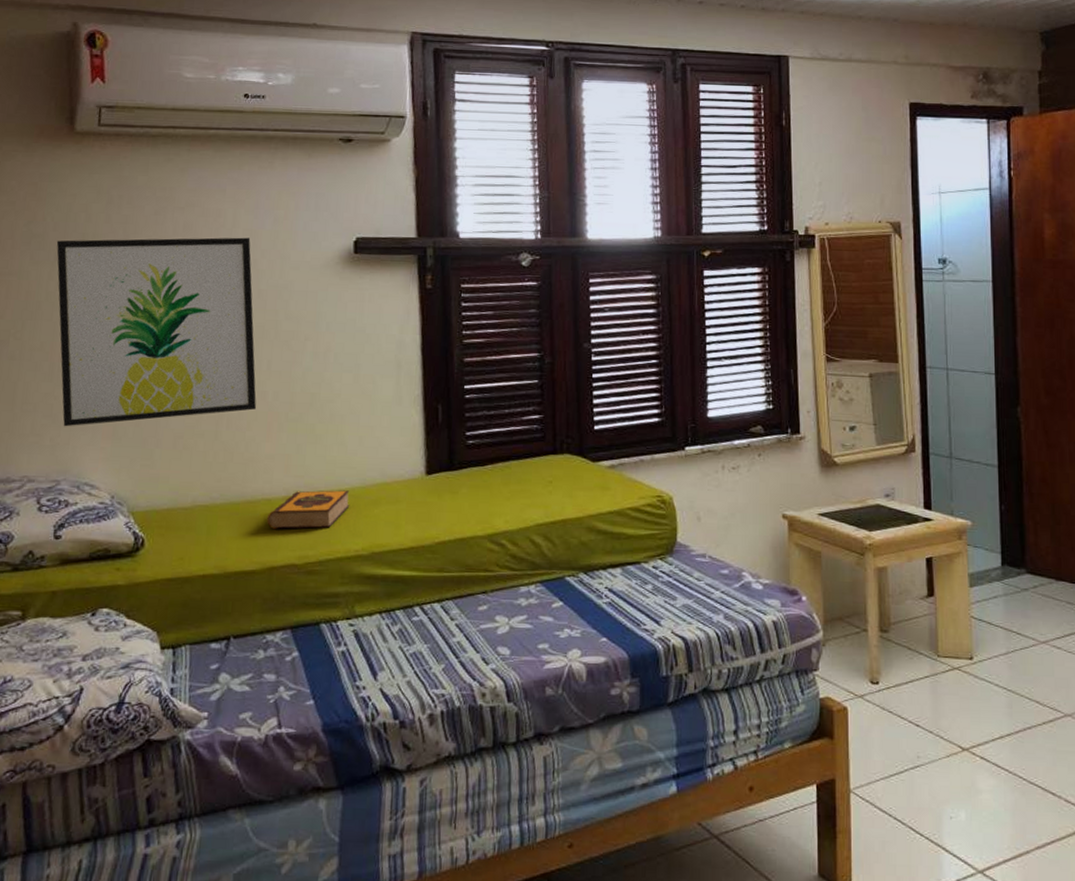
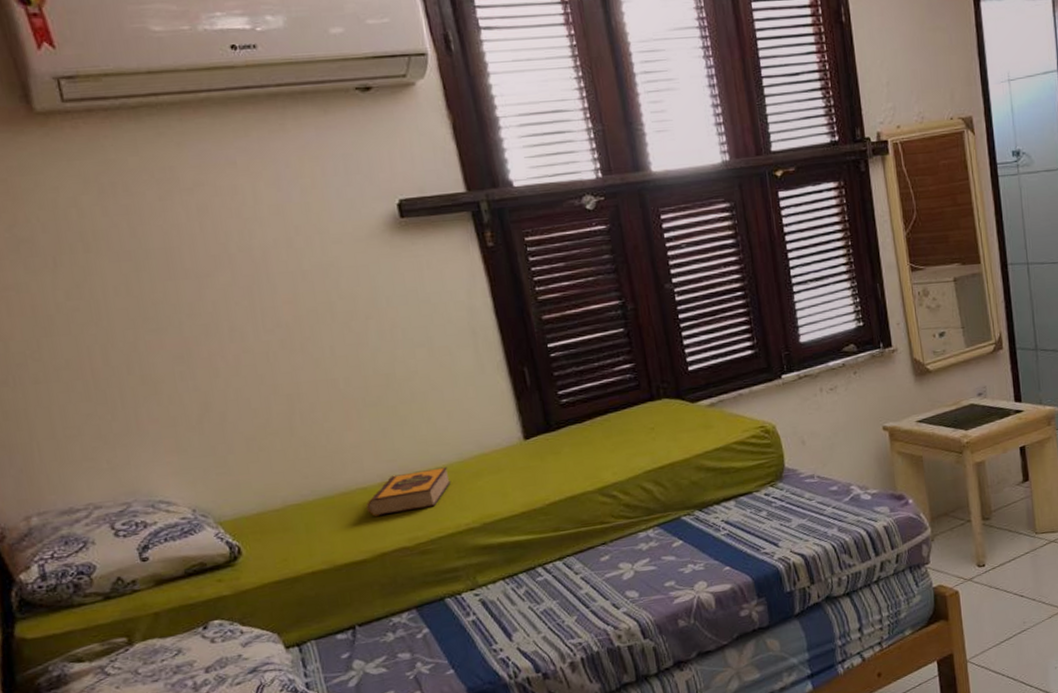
wall art: present [56,237,257,427] -> none [50,214,330,447]

